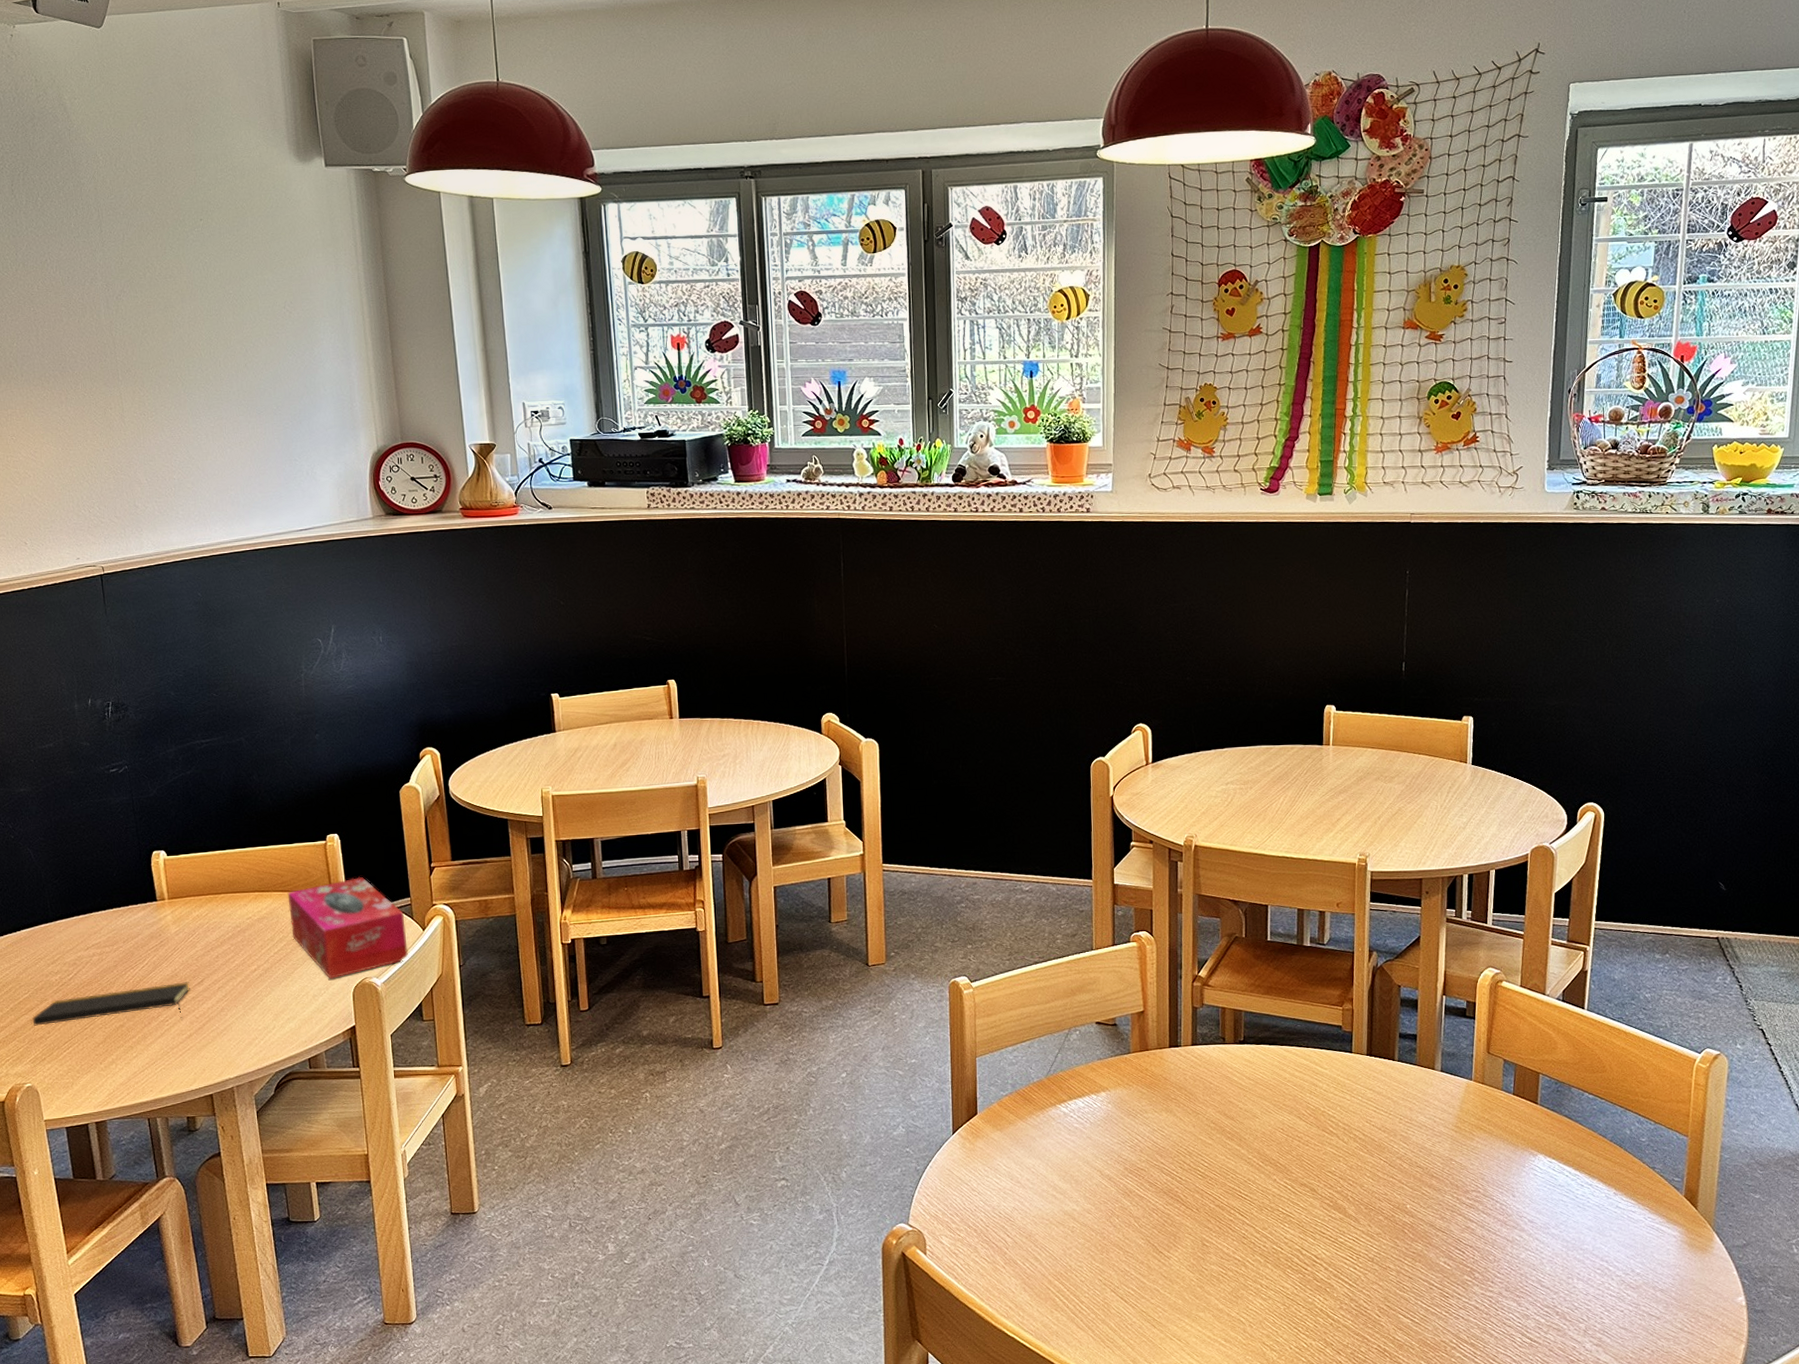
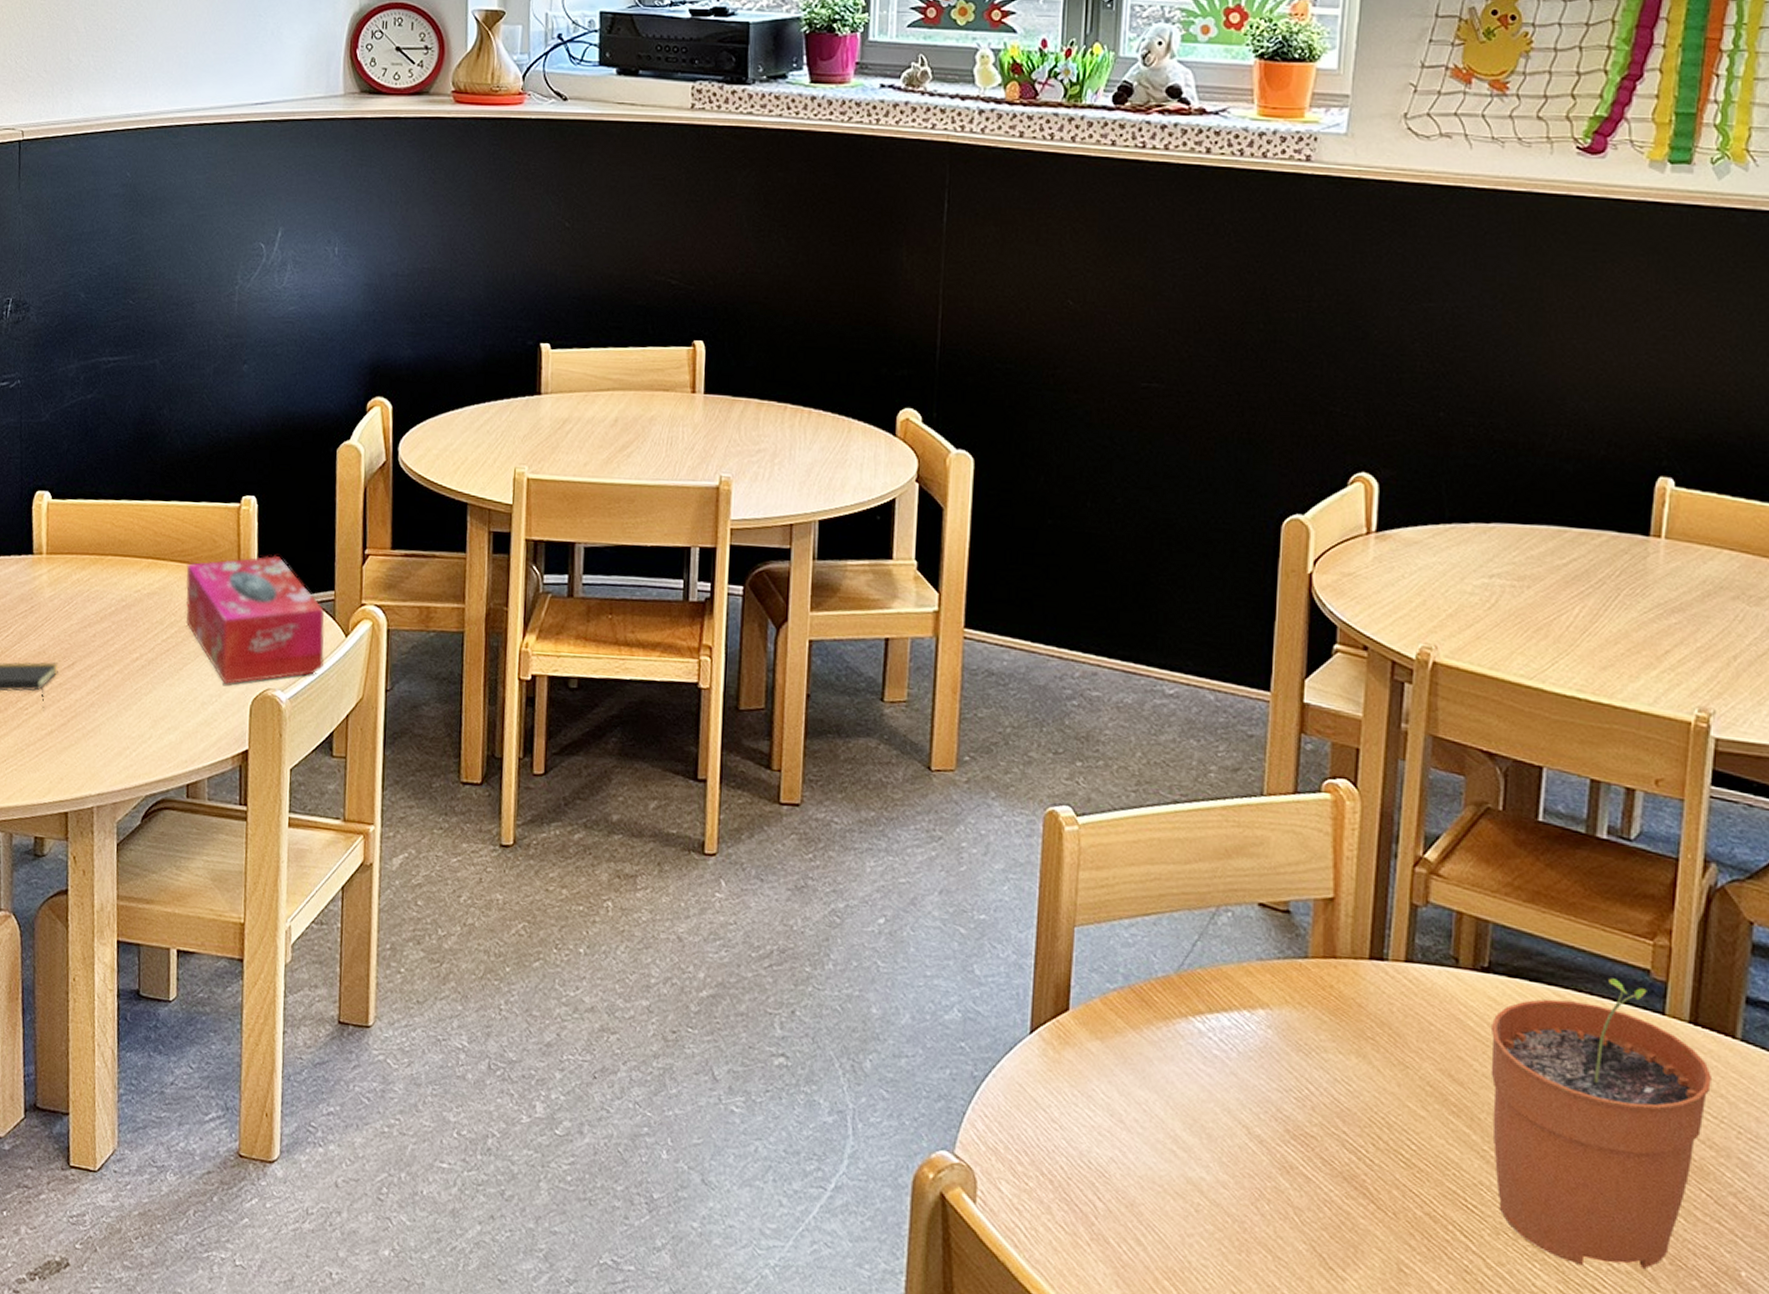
plant pot: none [1247,1035,1382,1220] -> present [1490,978,1711,1270]

